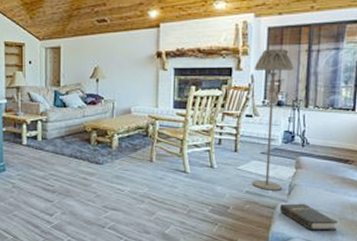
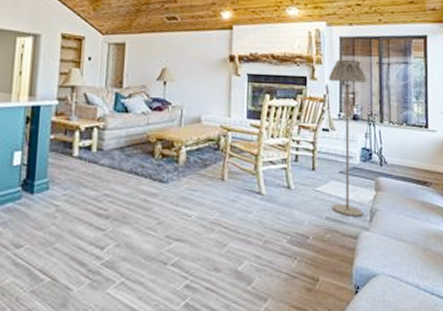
hardback book: present [279,203,337,231] -> none [361,232,422,265]

